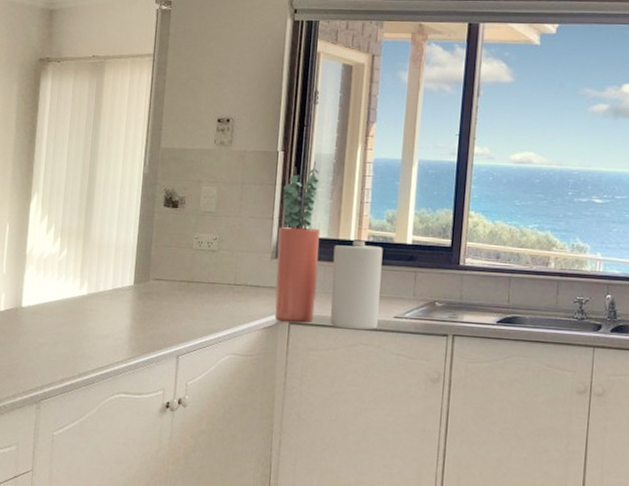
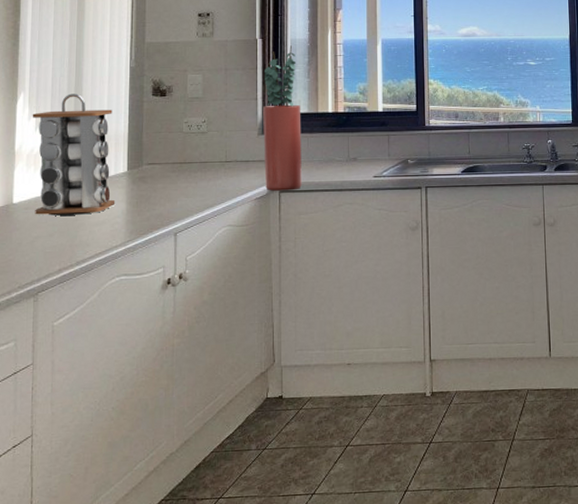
spice rack: none [42,197,123,326] -> present [32,93,116,216]
paper towel holder: present [330,241,383,330] -> none [314,113,360,192]

